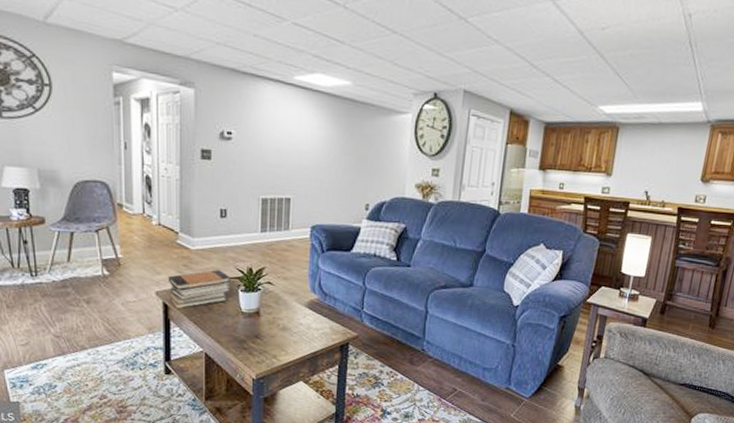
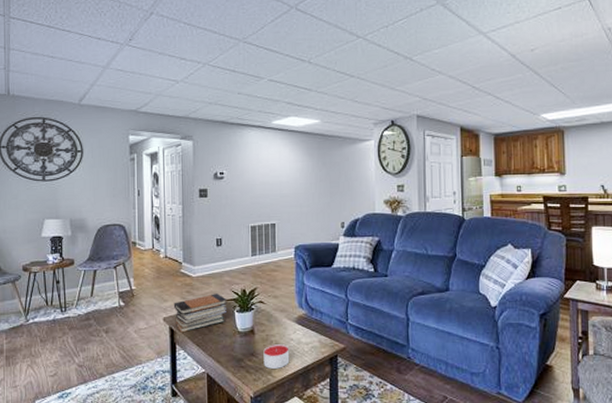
candle: none [268,328,298,353] -> present [263,344,290,369]

